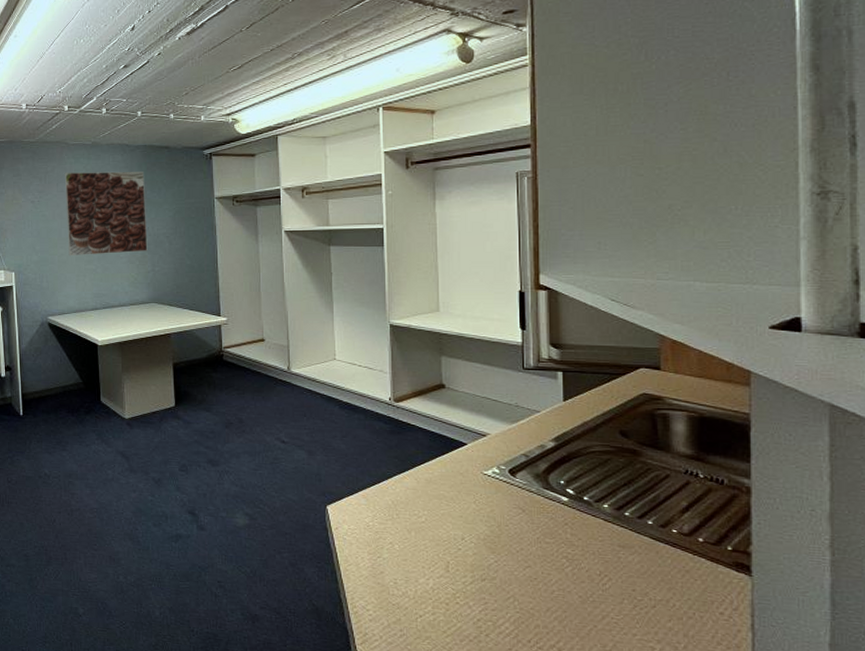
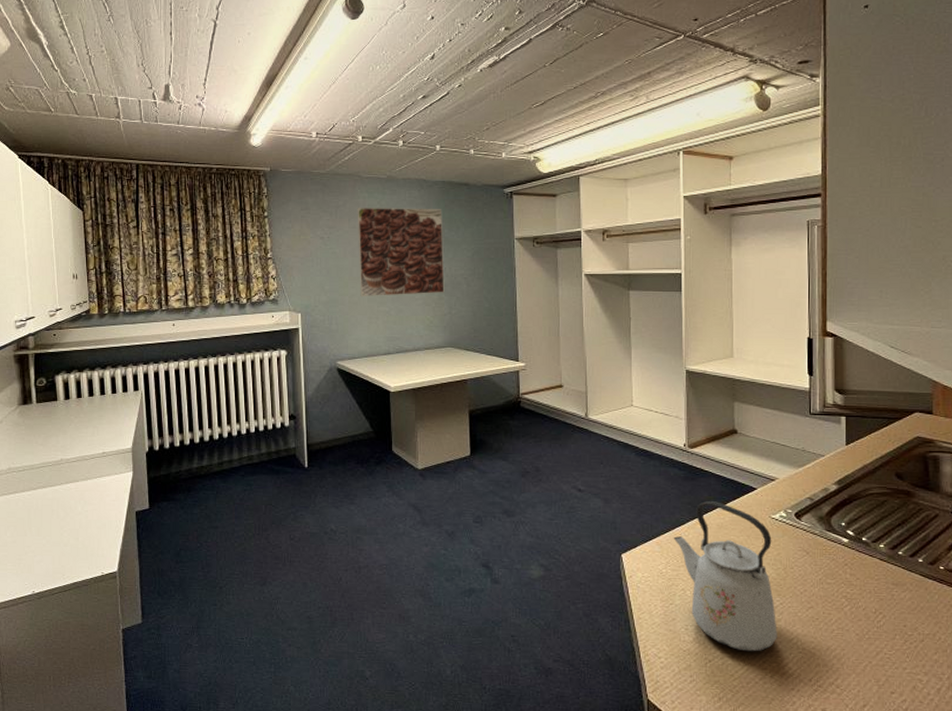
kettle: none [379,455,492,610] -> present [673,501,777,652]

